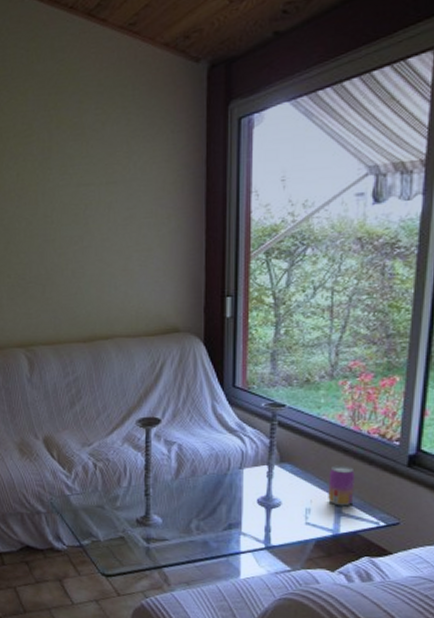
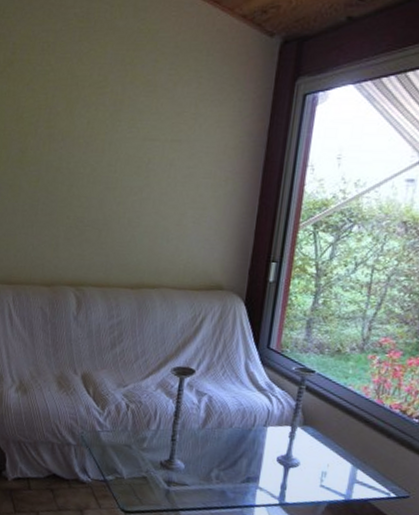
beverage can: present [328,465,355,506] -> none [344,434,373,475]

